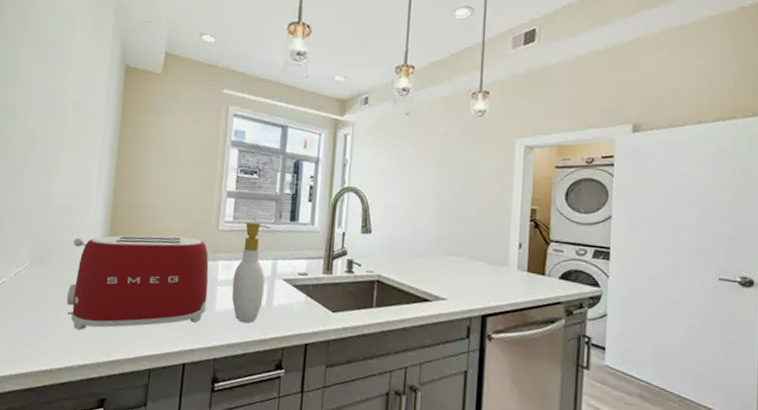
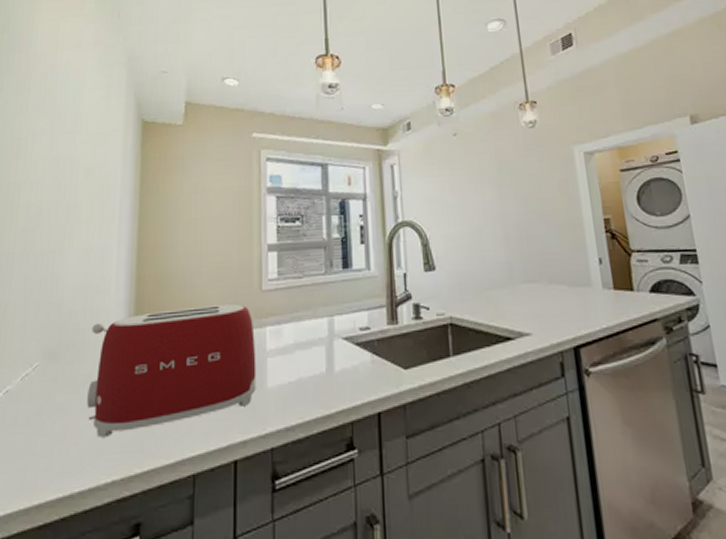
soap bottle: present [231,221,271,324] -> none [284,275,322,399]

